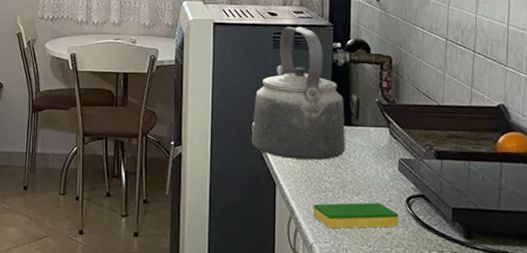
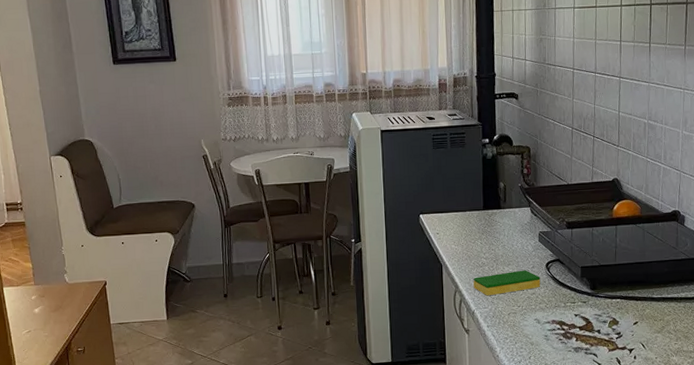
kettle: present [252,26,345,161] -> none [420,127,496,243]

